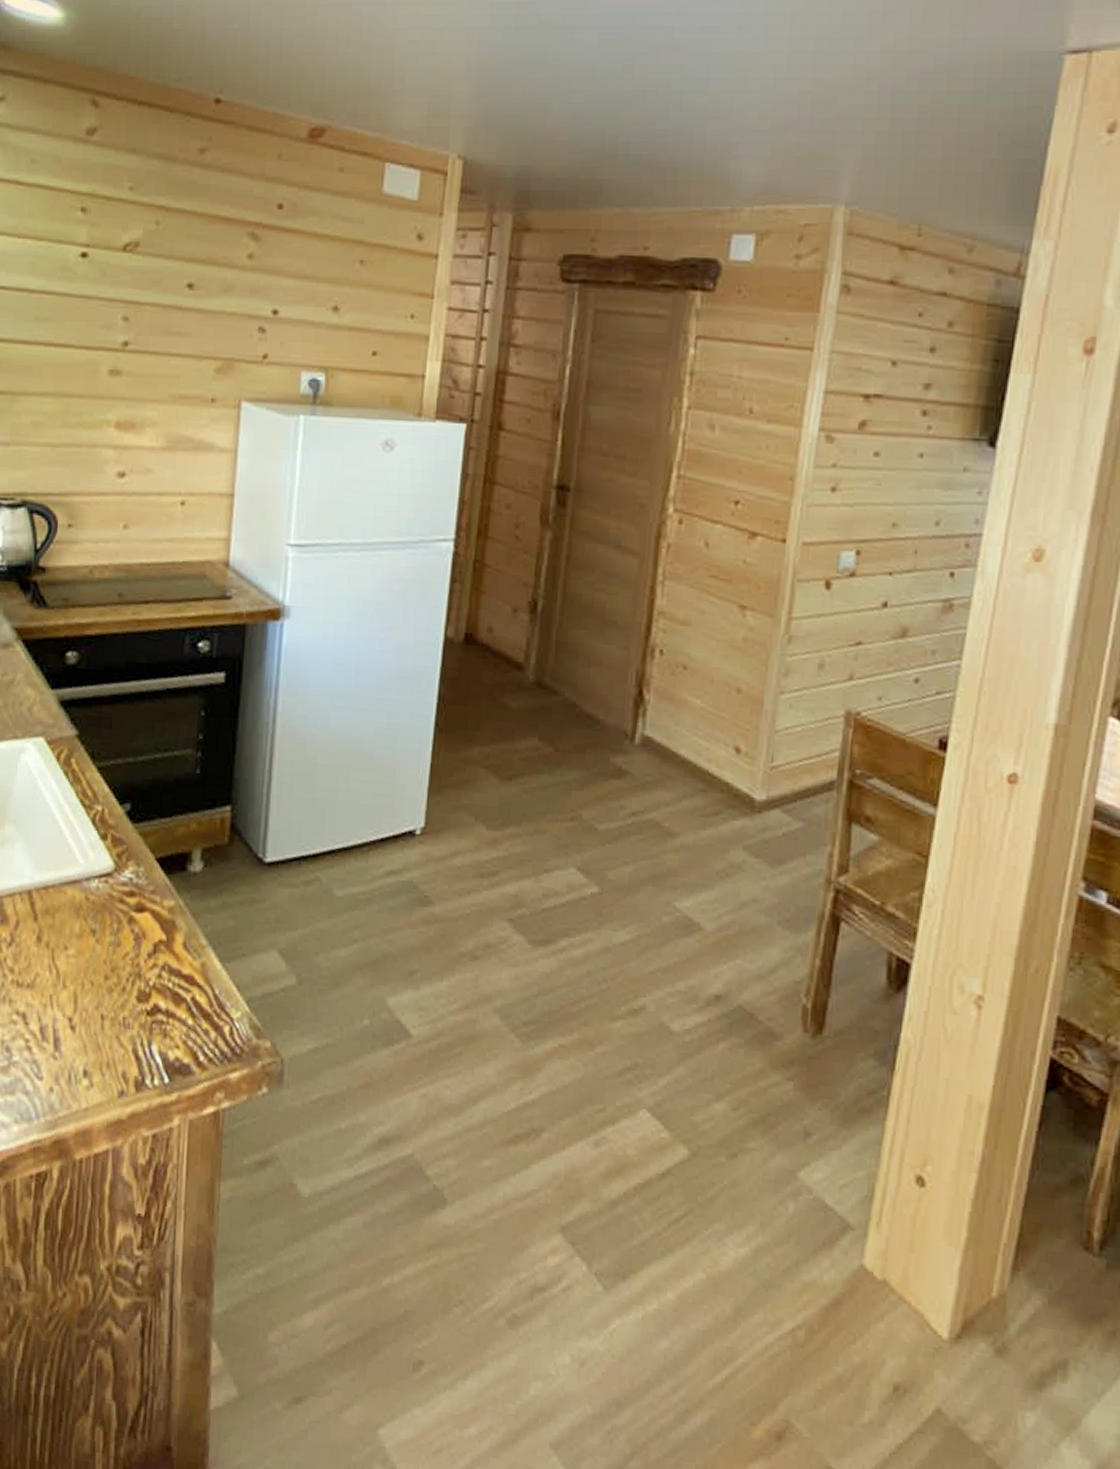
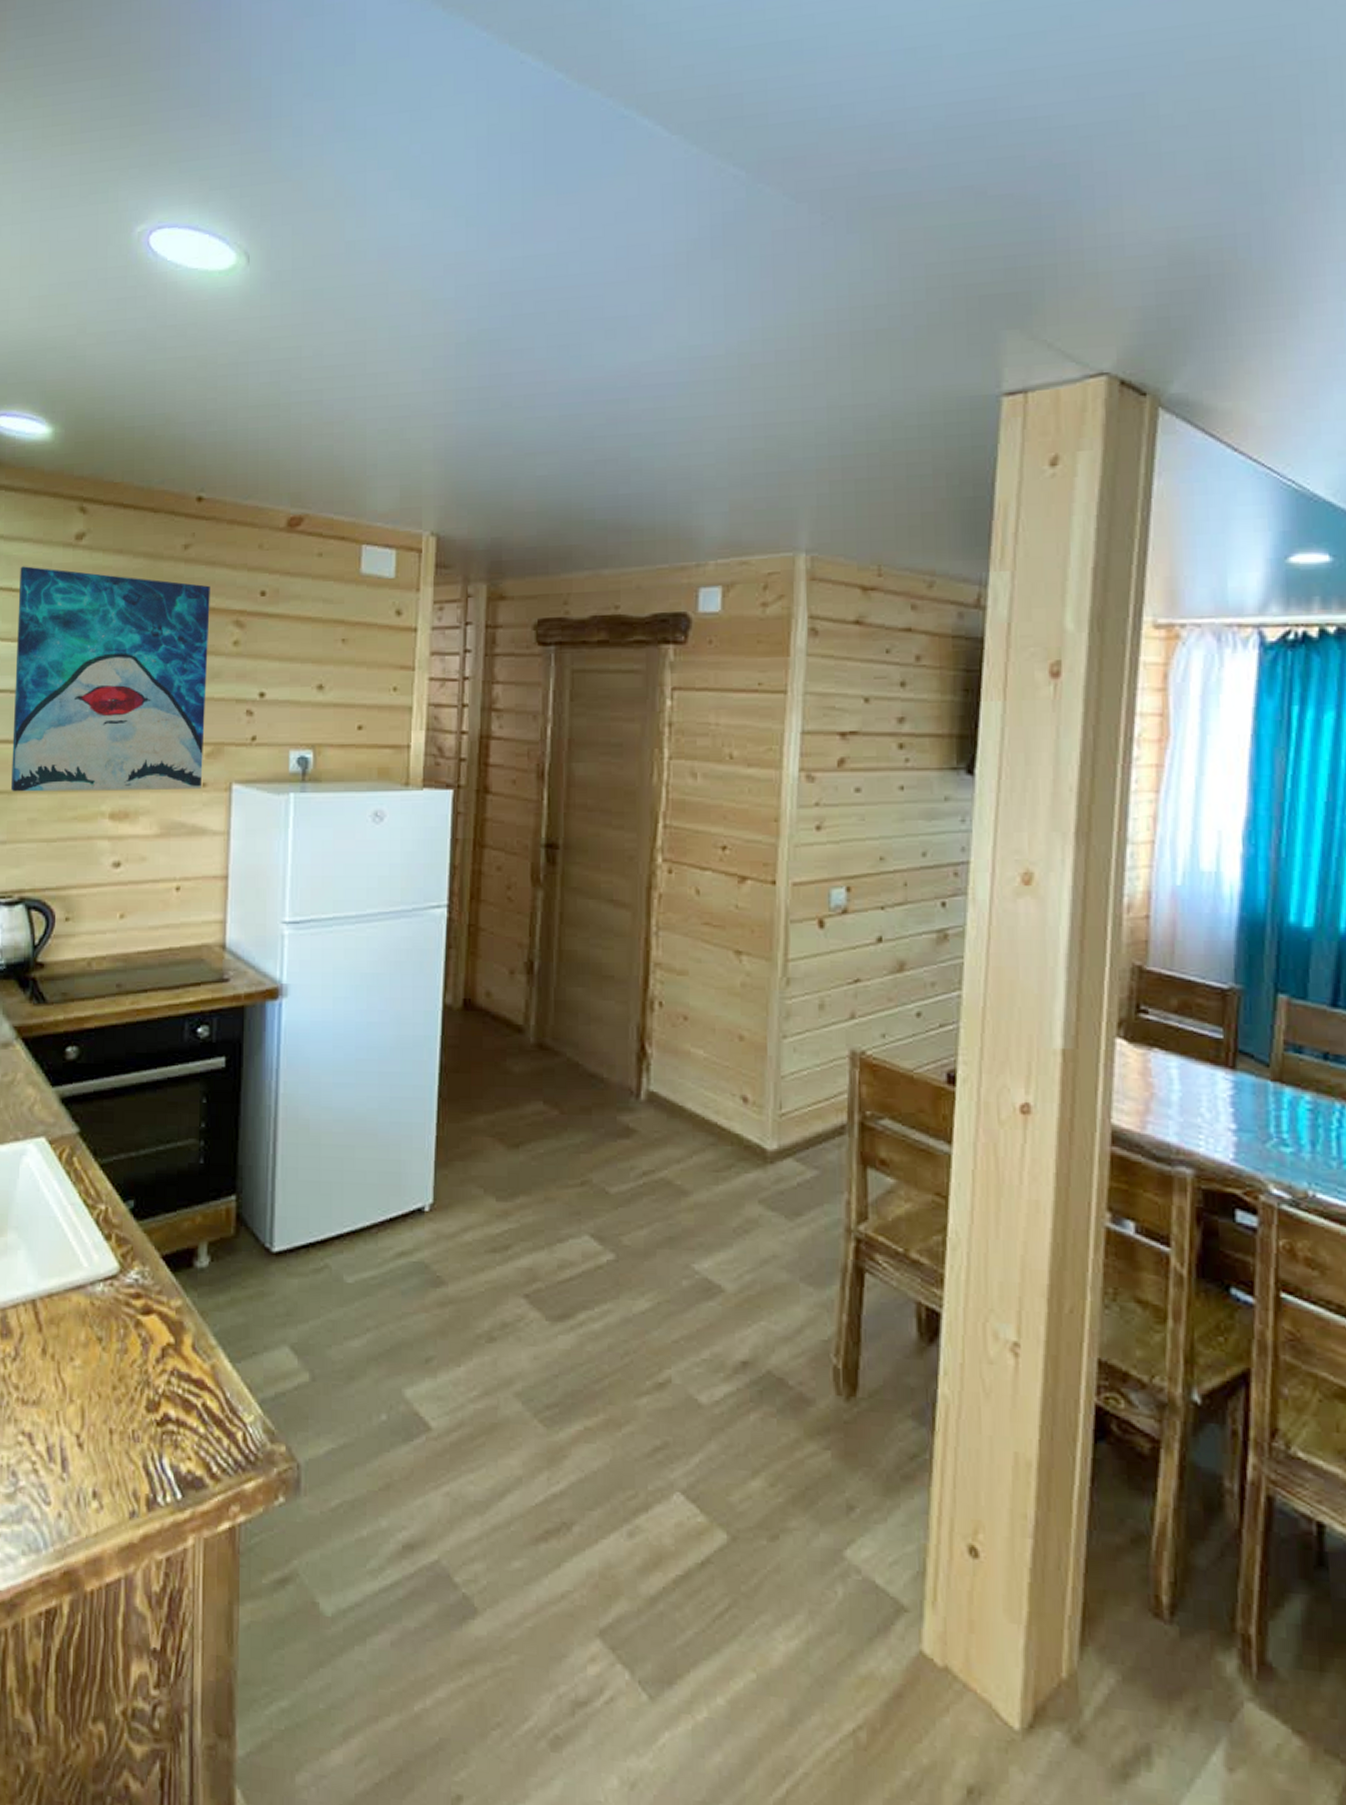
wall art: none [15,159,226,404] -> present [11,566,210,792]

